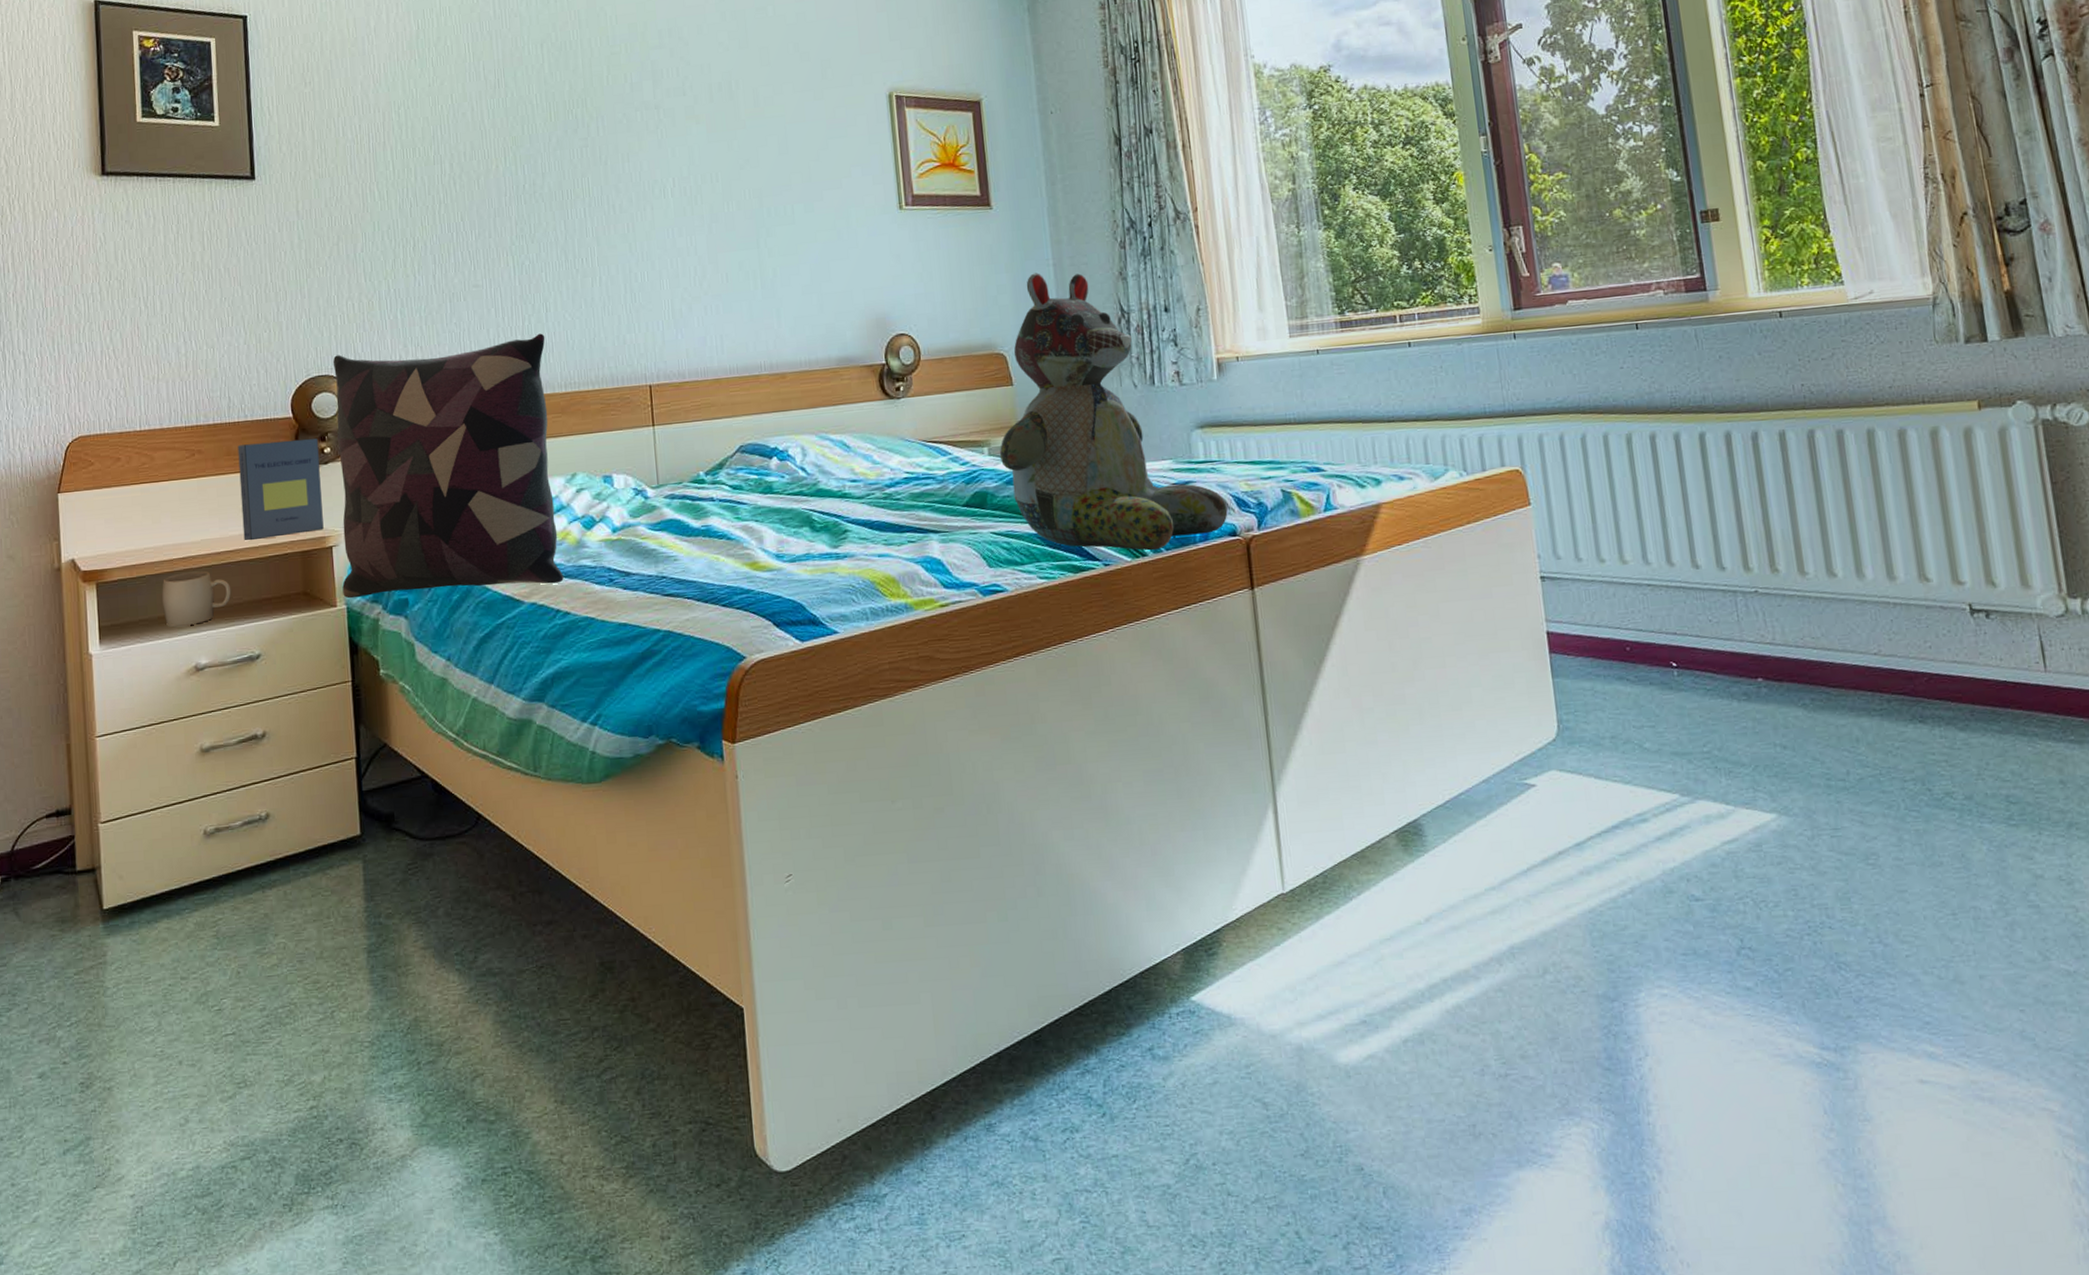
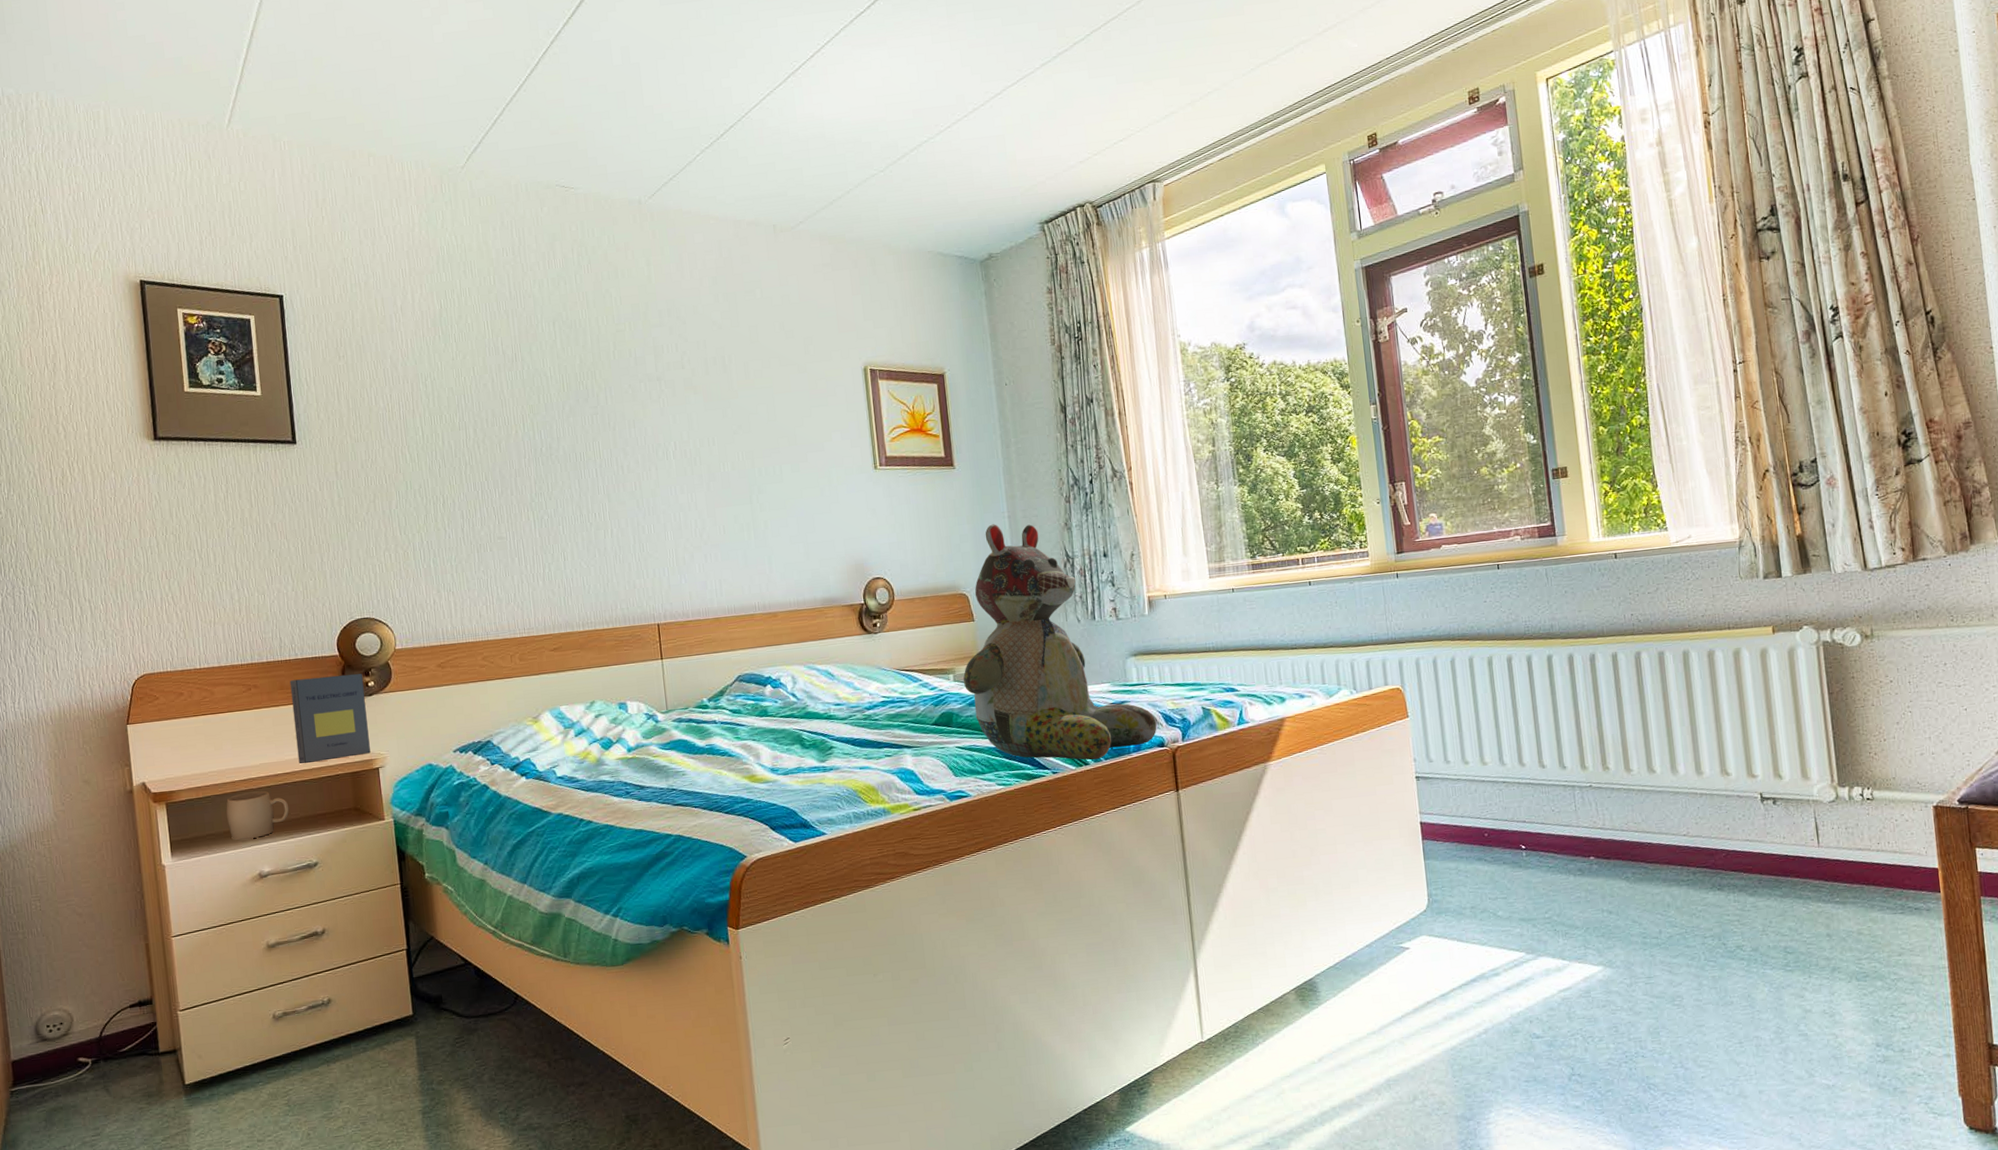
pillow: present [333,333,564,599] -> none [374,579,586,813]

